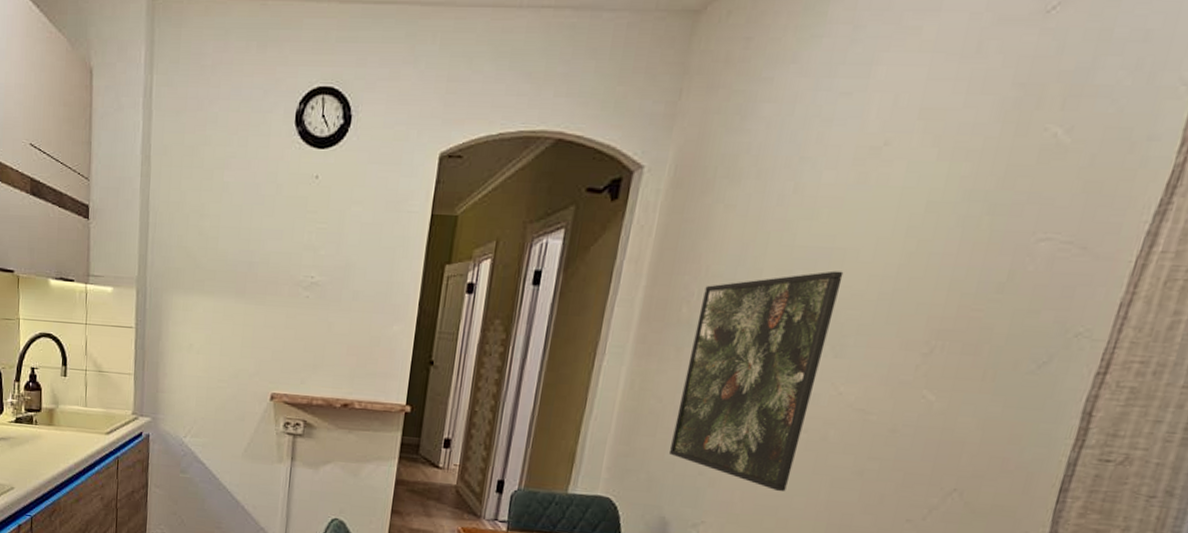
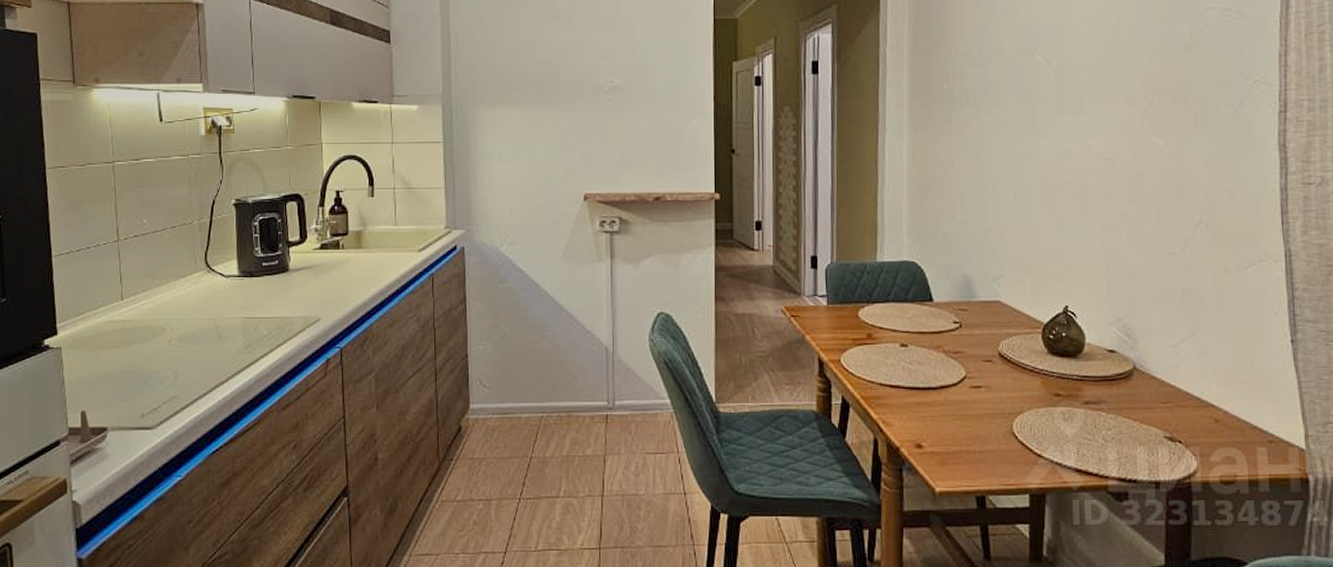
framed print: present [670,271,844,492] -> none [958,44,1066,240]

